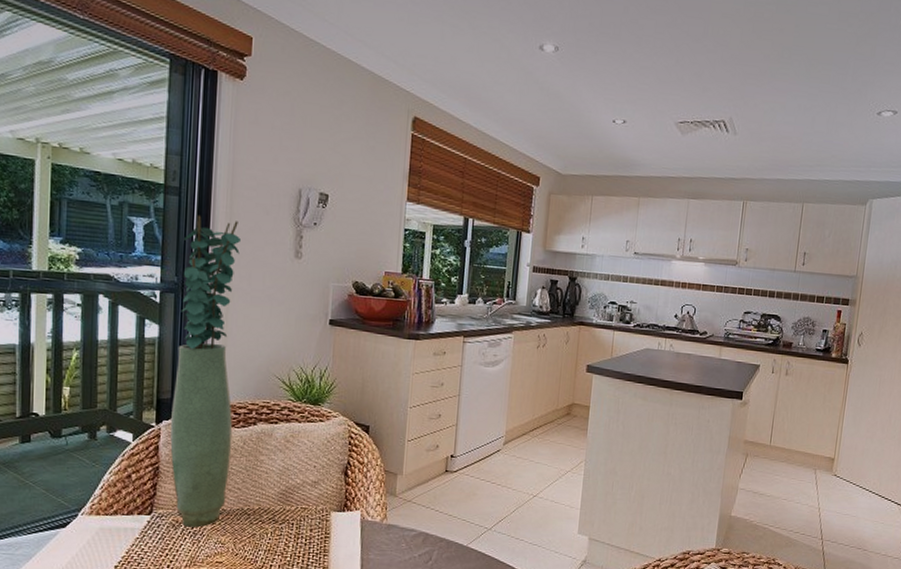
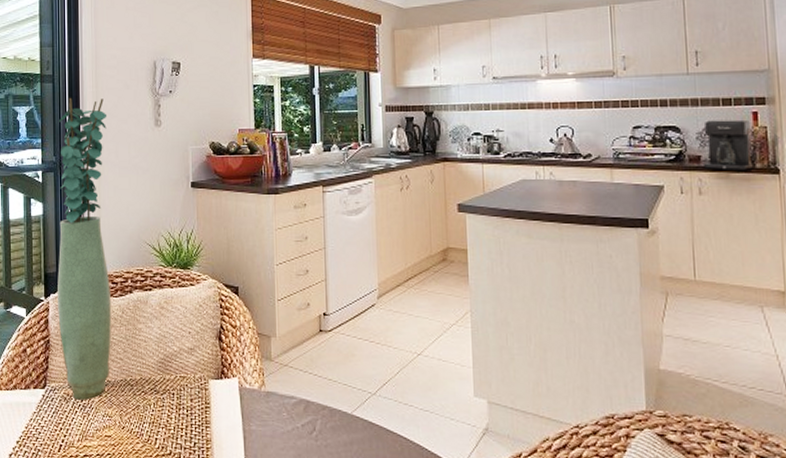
coffee maker: none [793,313,834,359] -> present [704,119,753,172]

